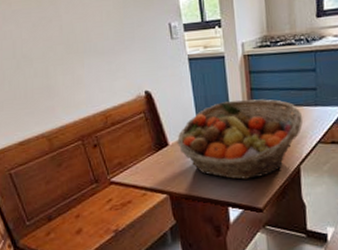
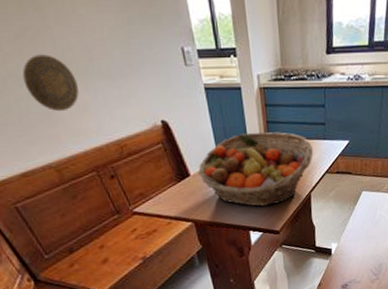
decorative plate: none [33,38,76,87] -> present [22,54,79,112]

